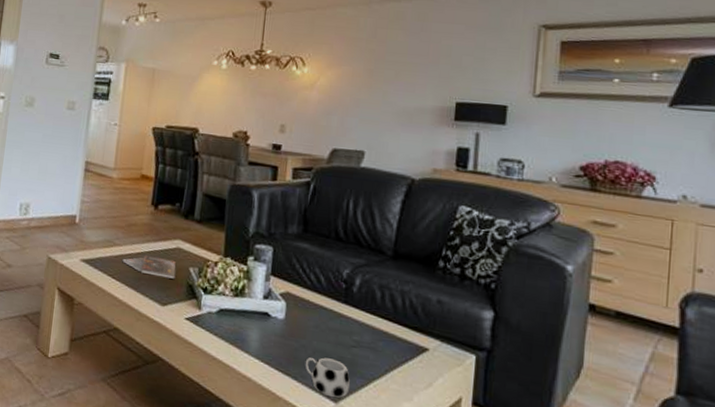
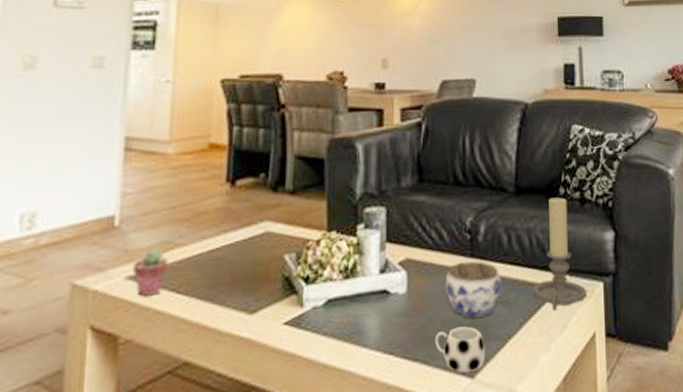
potted succulent: none [85,244,109,277] -> present [133,249,168,296]
booklet: present [122,255,176,279] -> none [189,249,266,277]
jar: none [319,305,372,356] -> present [446,261,502,318]
candle holder: none [401,268,458,368] -> present [533,197,588,311]

